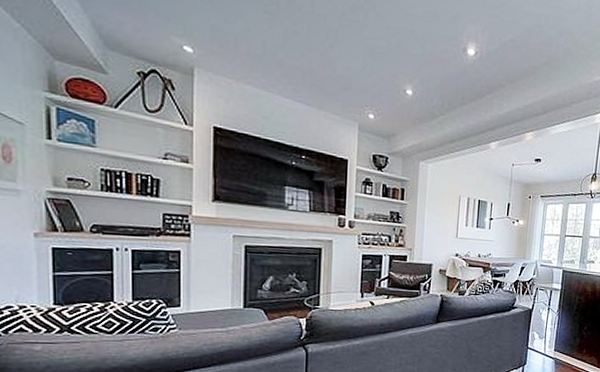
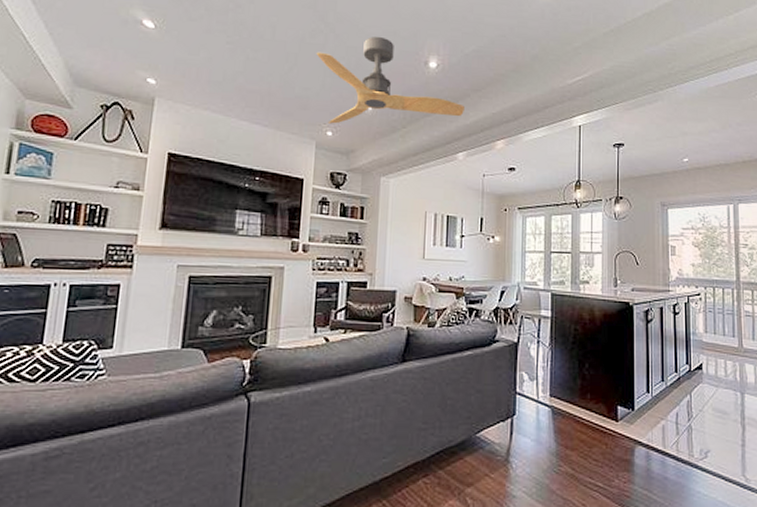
ceiling fan: none [356,17,499,107] -> present [316,36,464,124]

